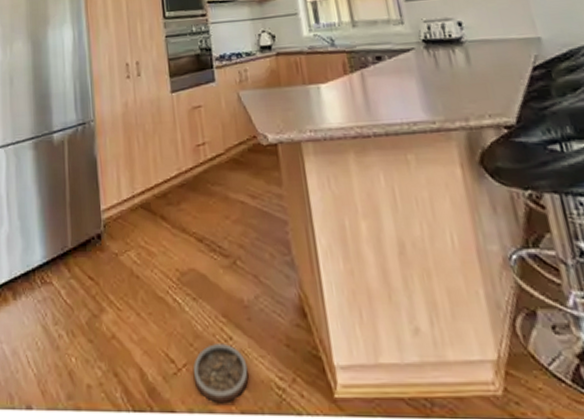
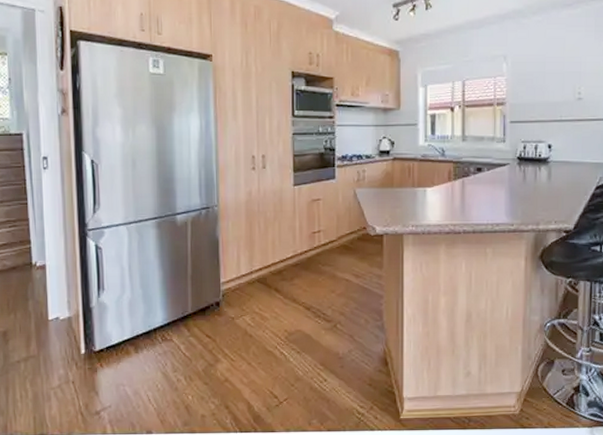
pet bowl: present [193,344,249,404] -> none [292,384,336,425]

